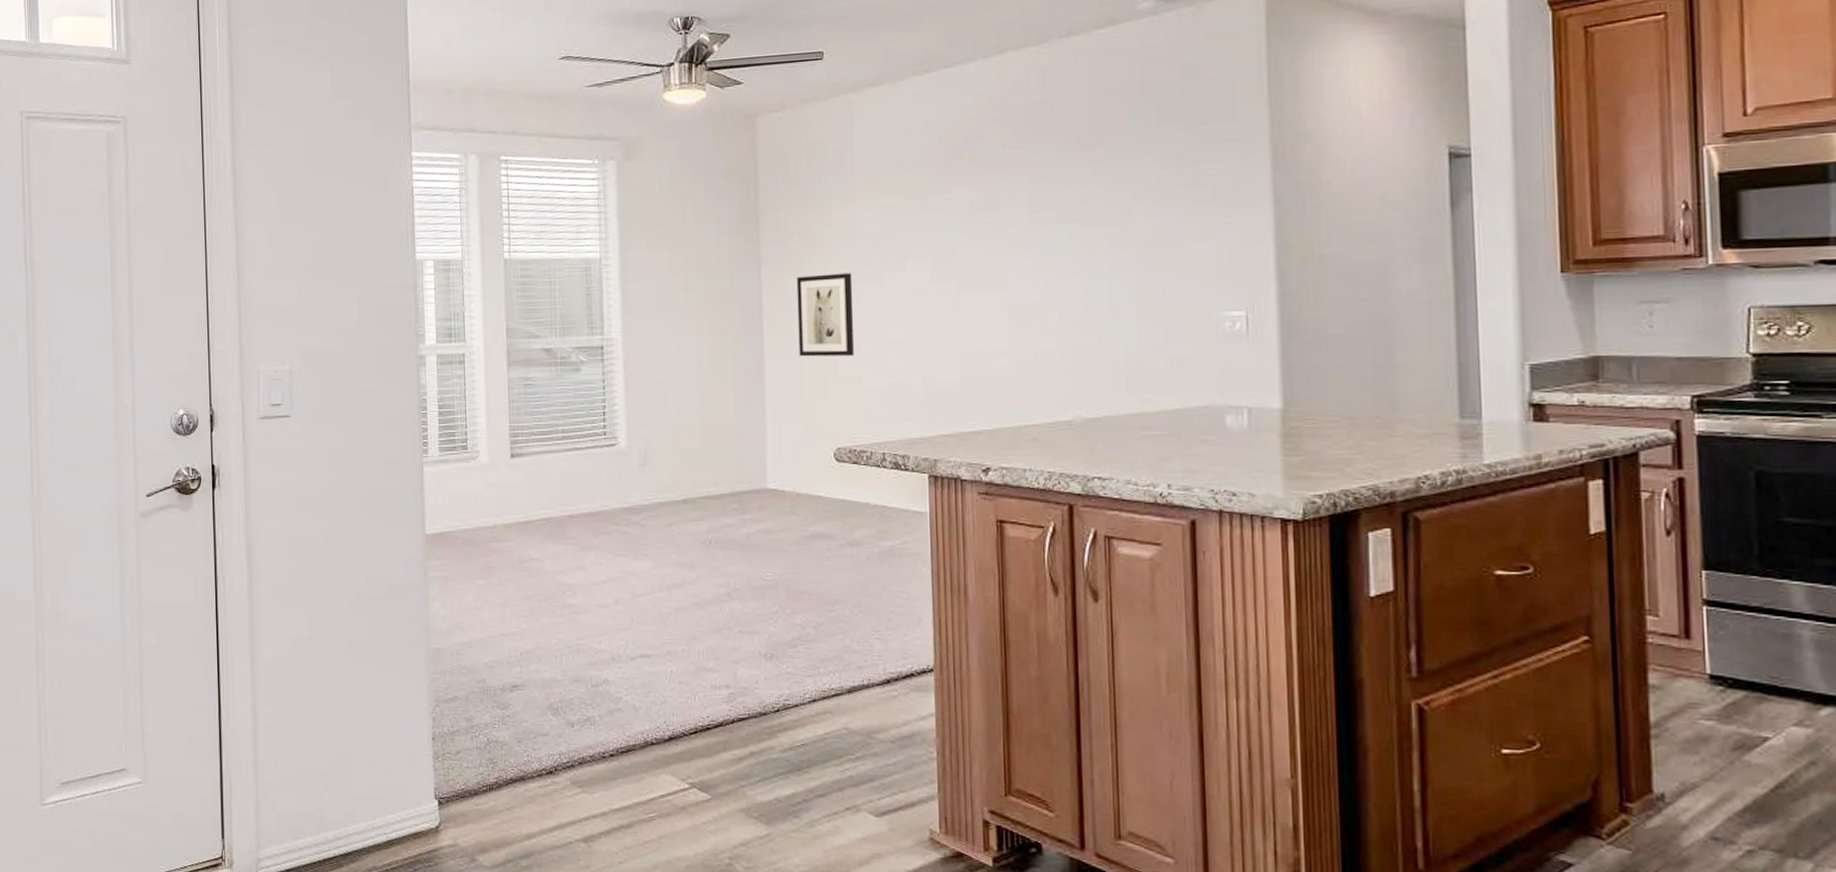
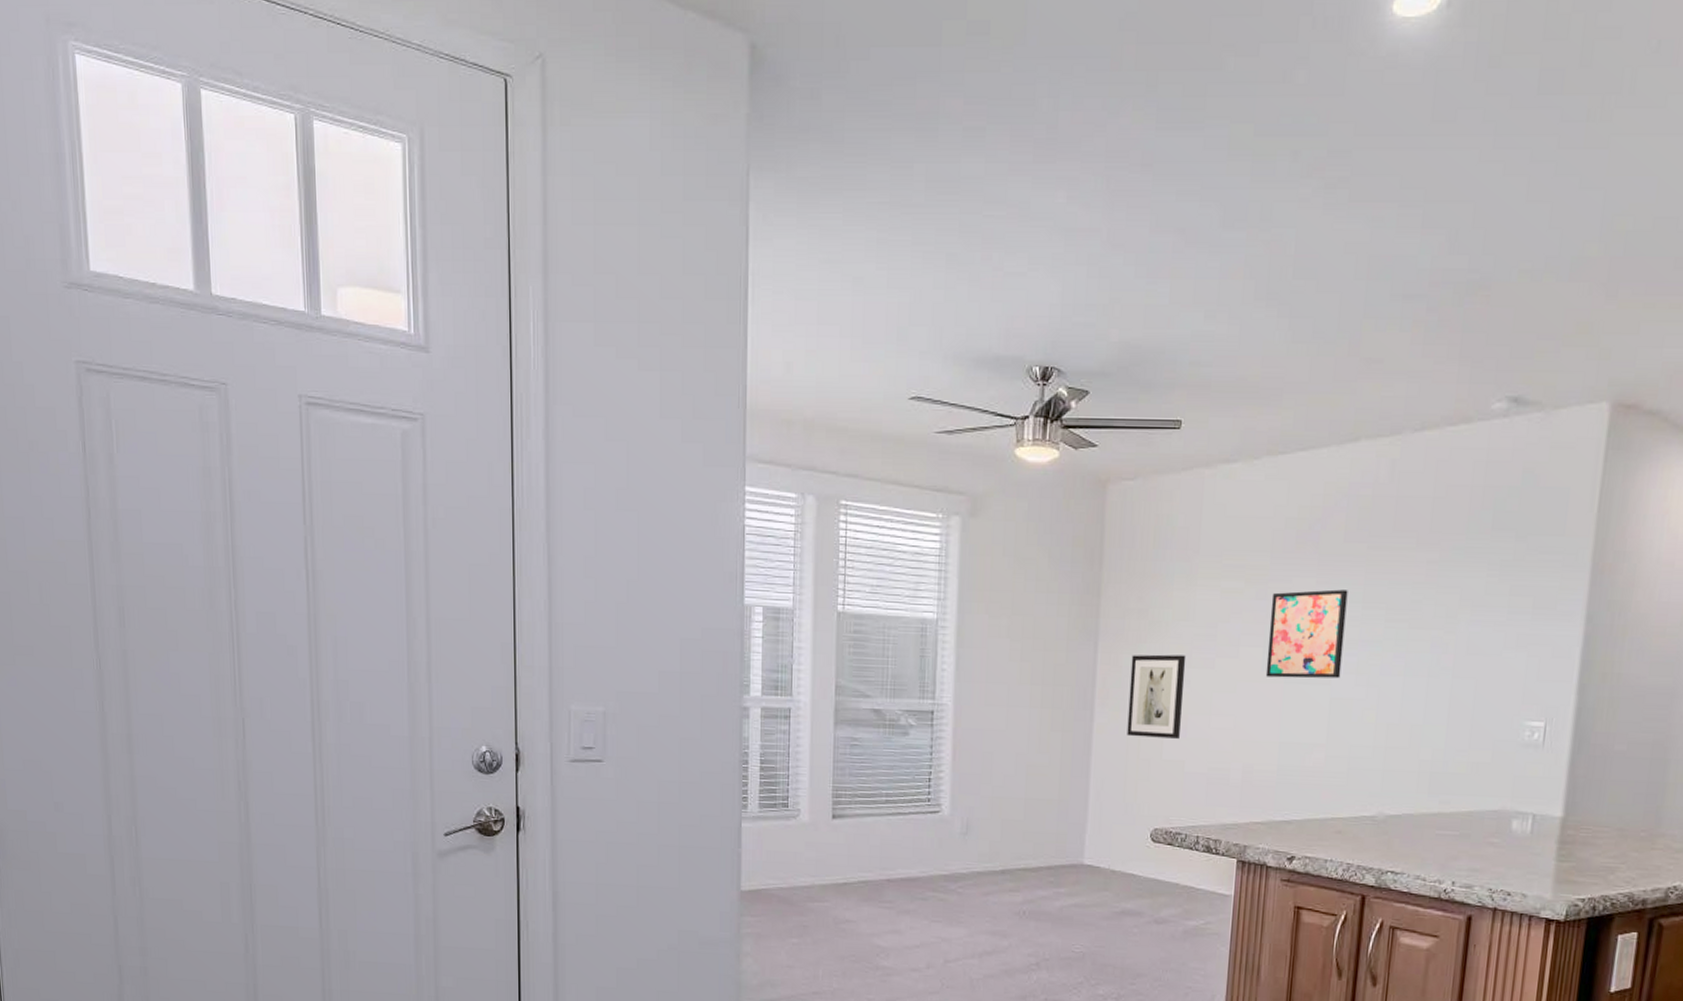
wall art: none [933,195,1016,288] -> present [1265,589,1348,679]

